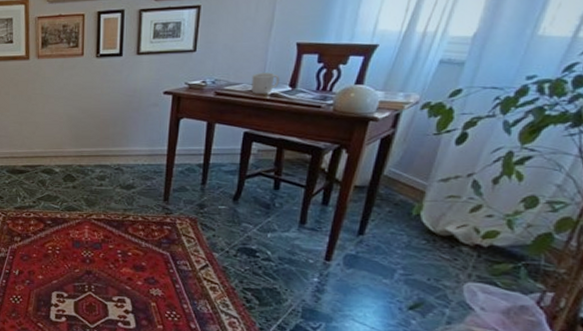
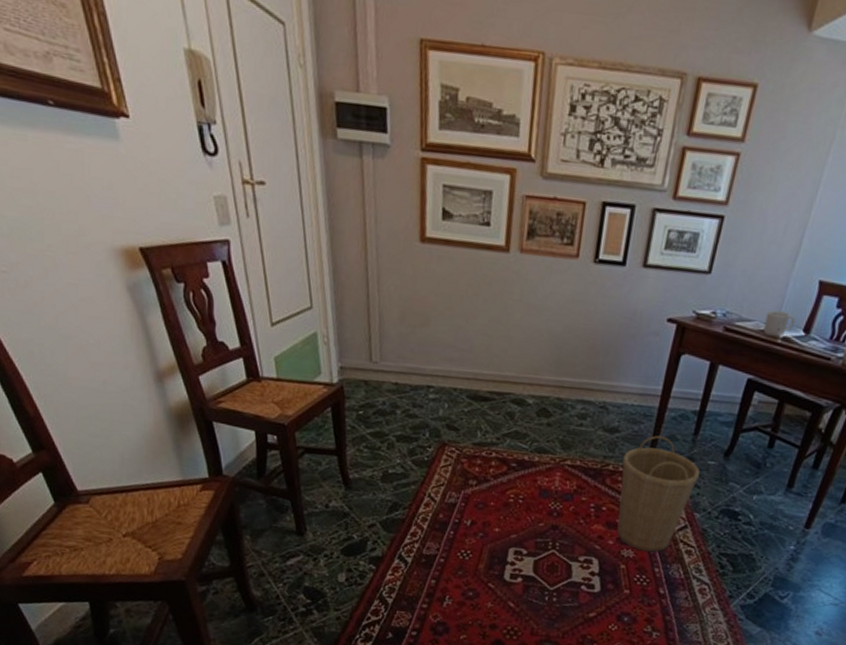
basket: none [141,188,213,290] -> present [616,435,700,553]

